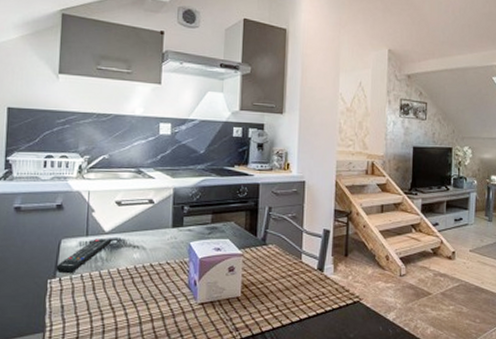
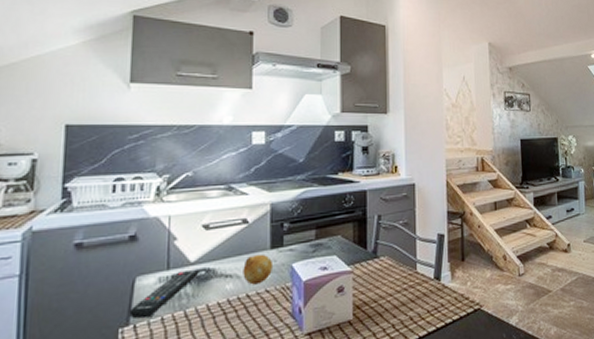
fruit: none [148,231,174,257] -> present [243,254,274,285]

